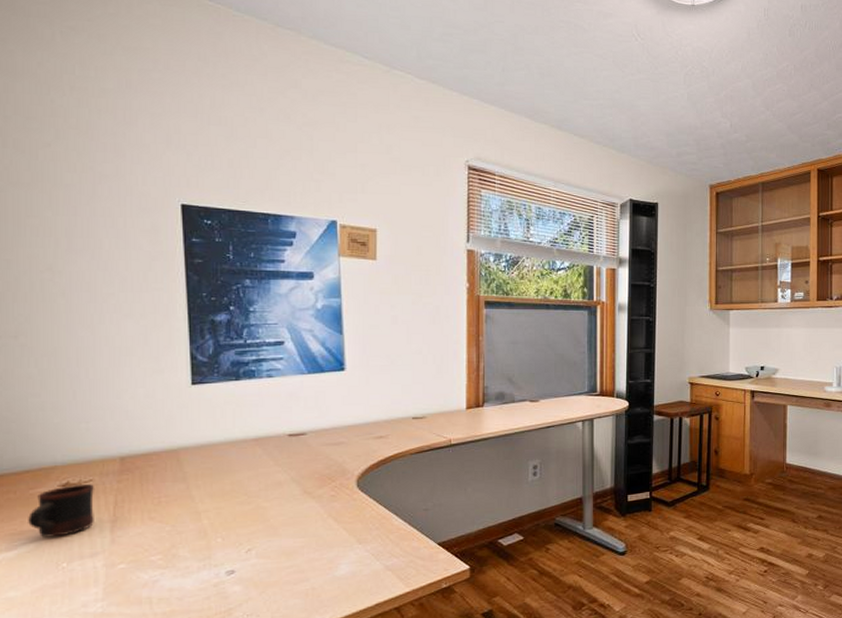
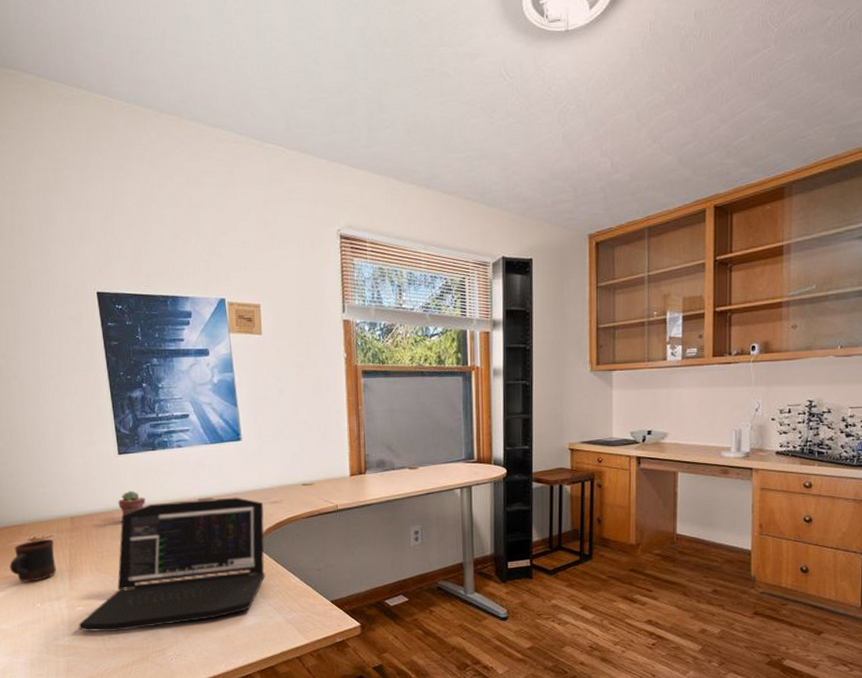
laptop: none [118,432,367,594] -> present [78,497,265,631]
potted succulent: none [186,425,222,453] -> present [118,490,146,514]

